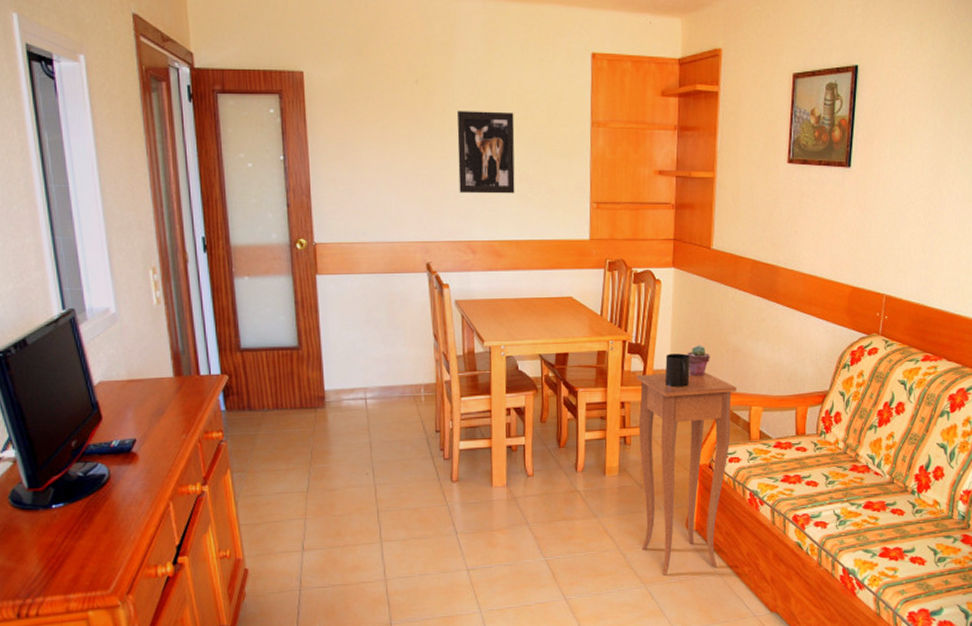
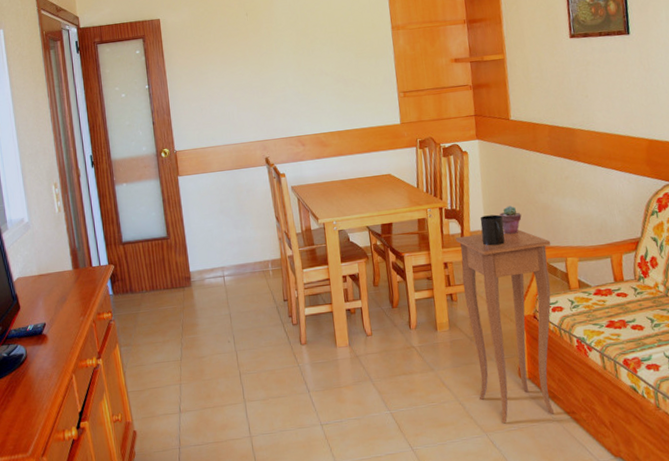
wall art: present [457,111,515,194] -> none [281,28,333,98]

